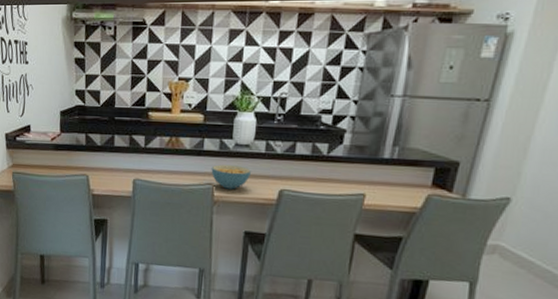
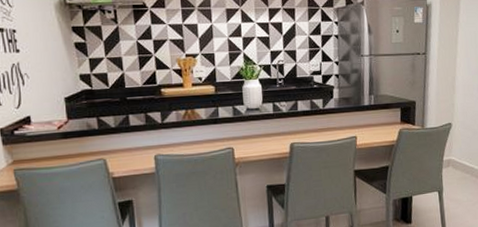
cereal bowl: present [211,164,252,190] -> none [228,128,265,150]

